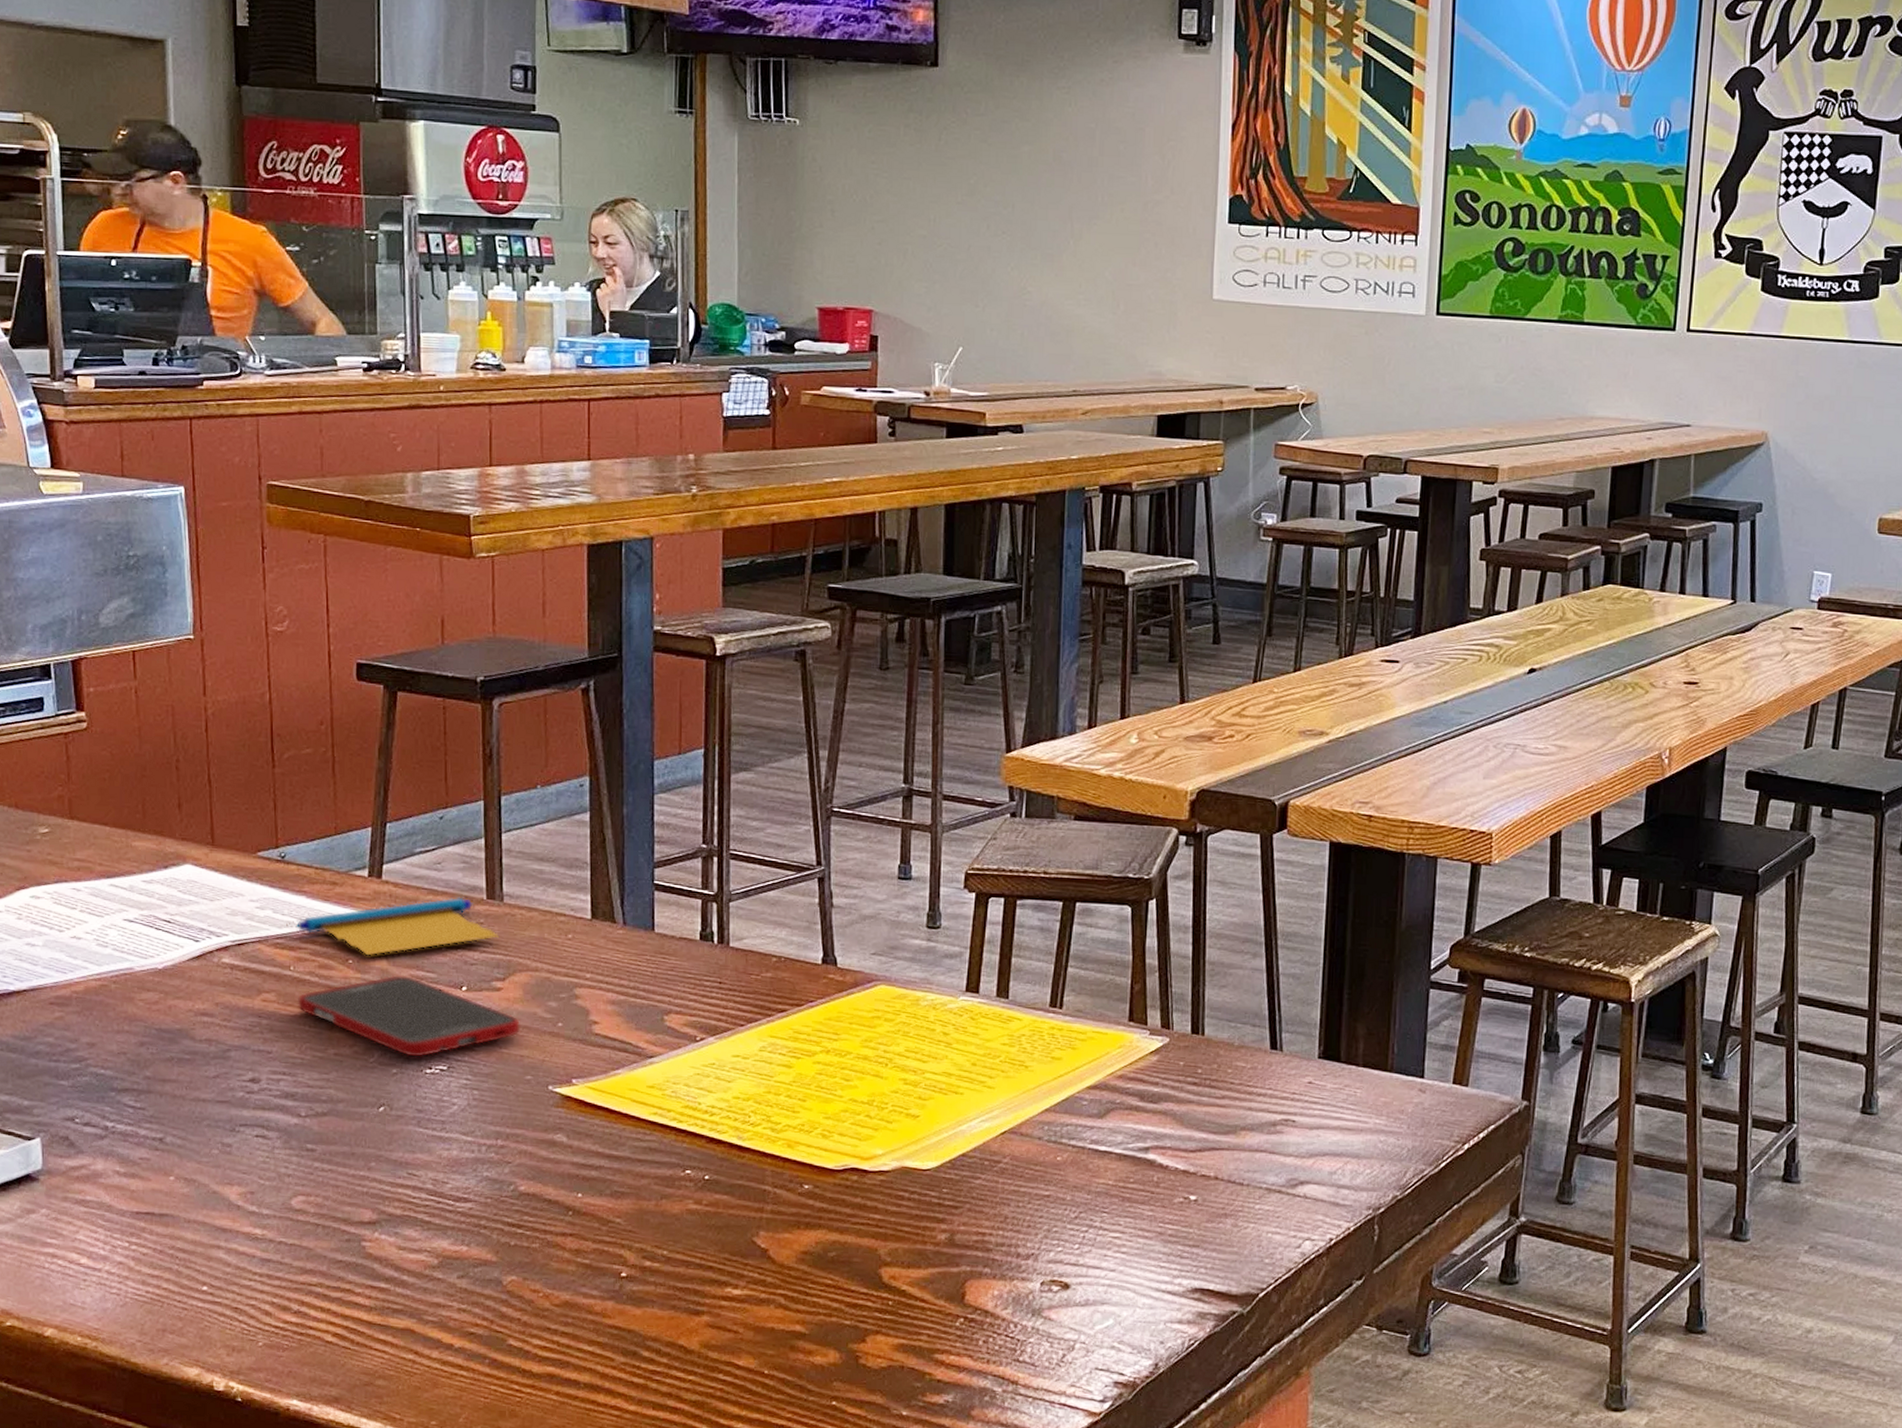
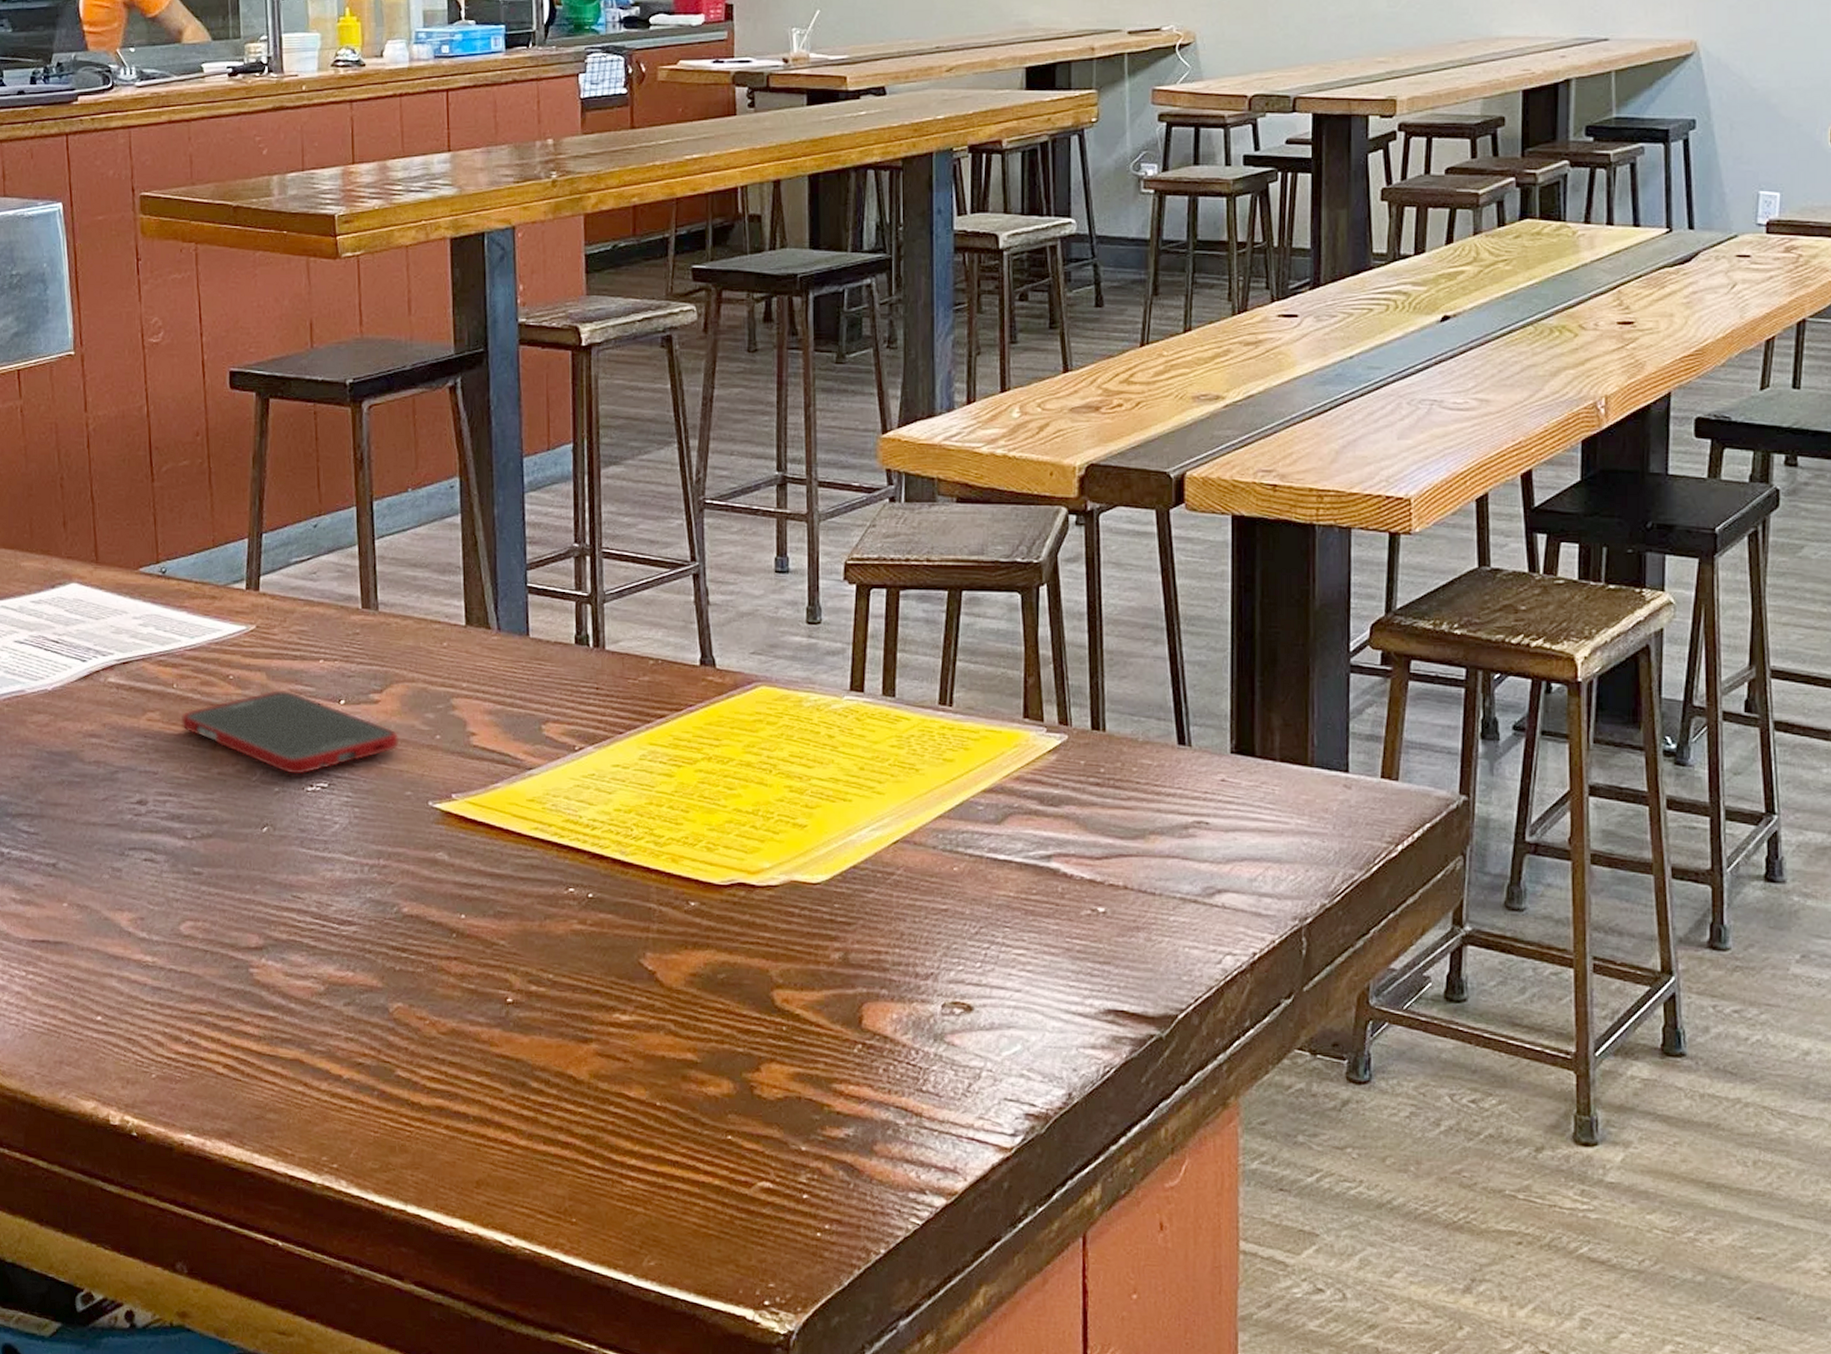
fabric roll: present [286,897,499,956] -> none [169,607,375,671]

